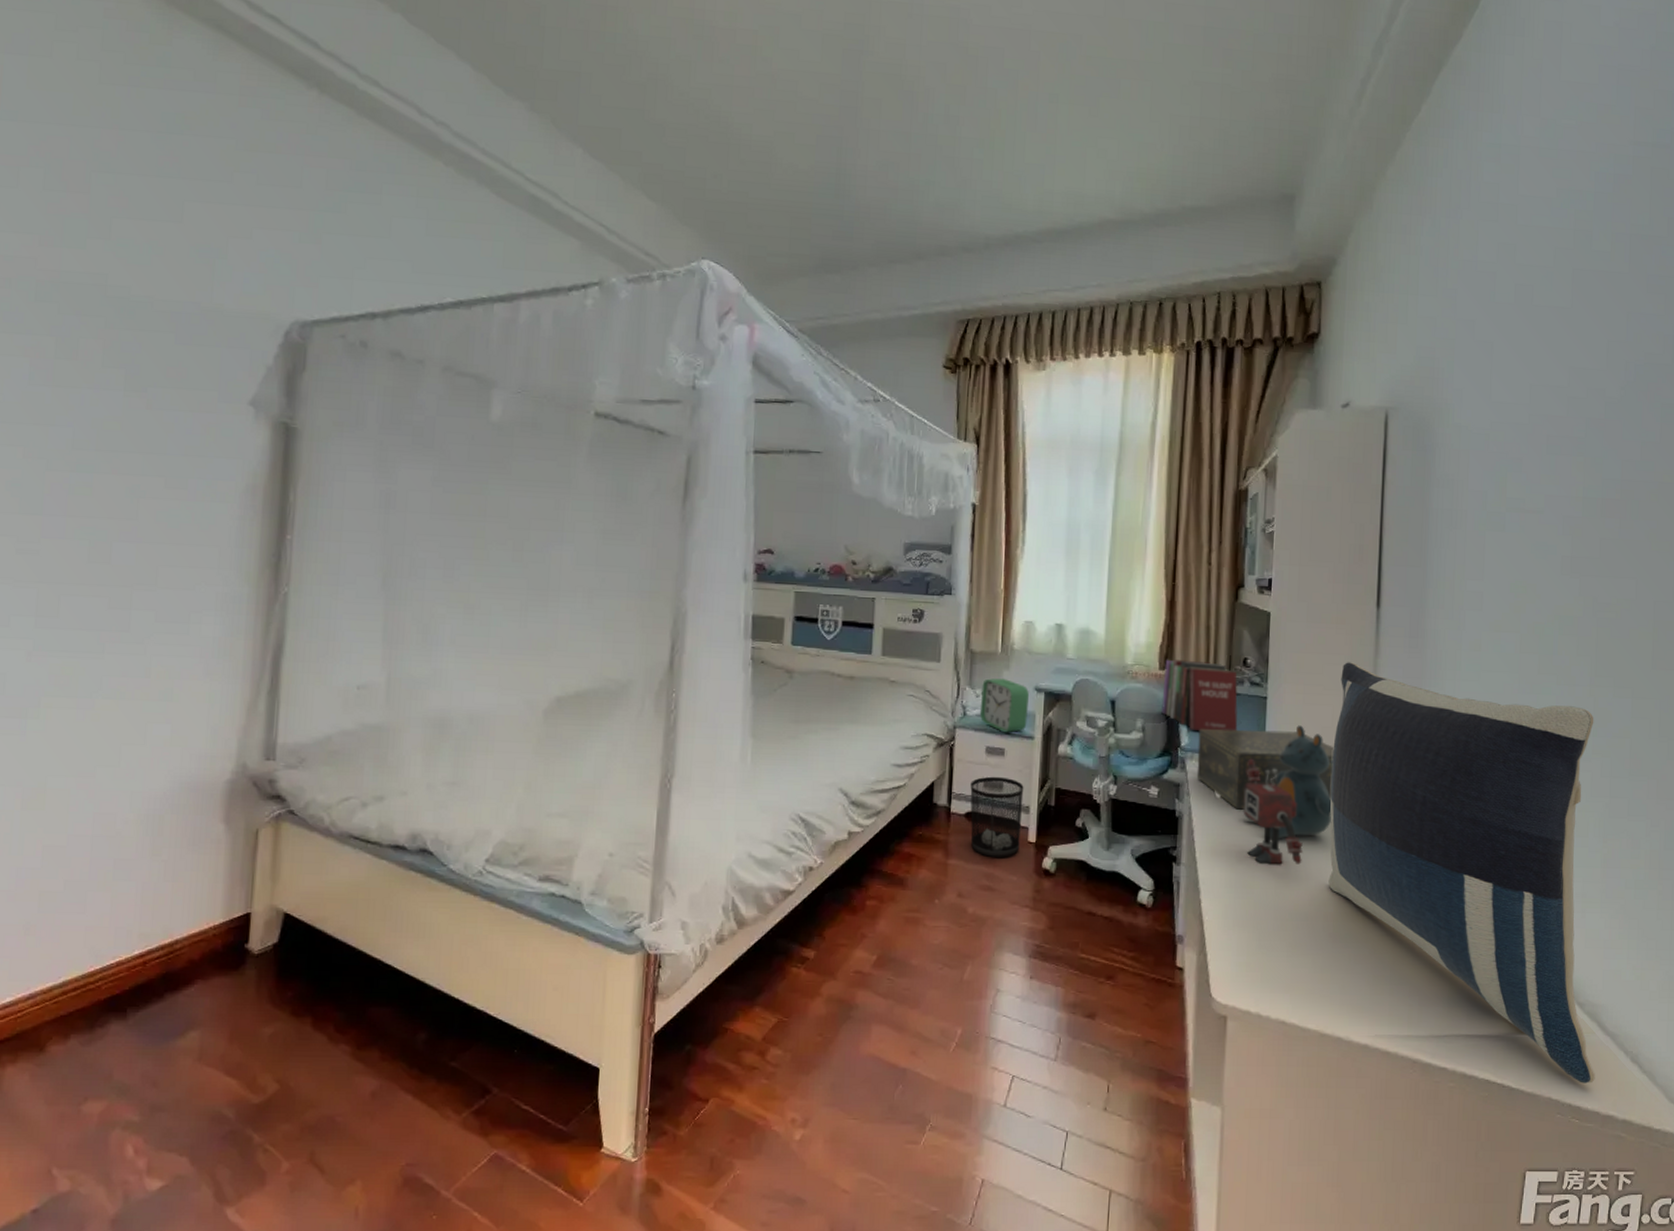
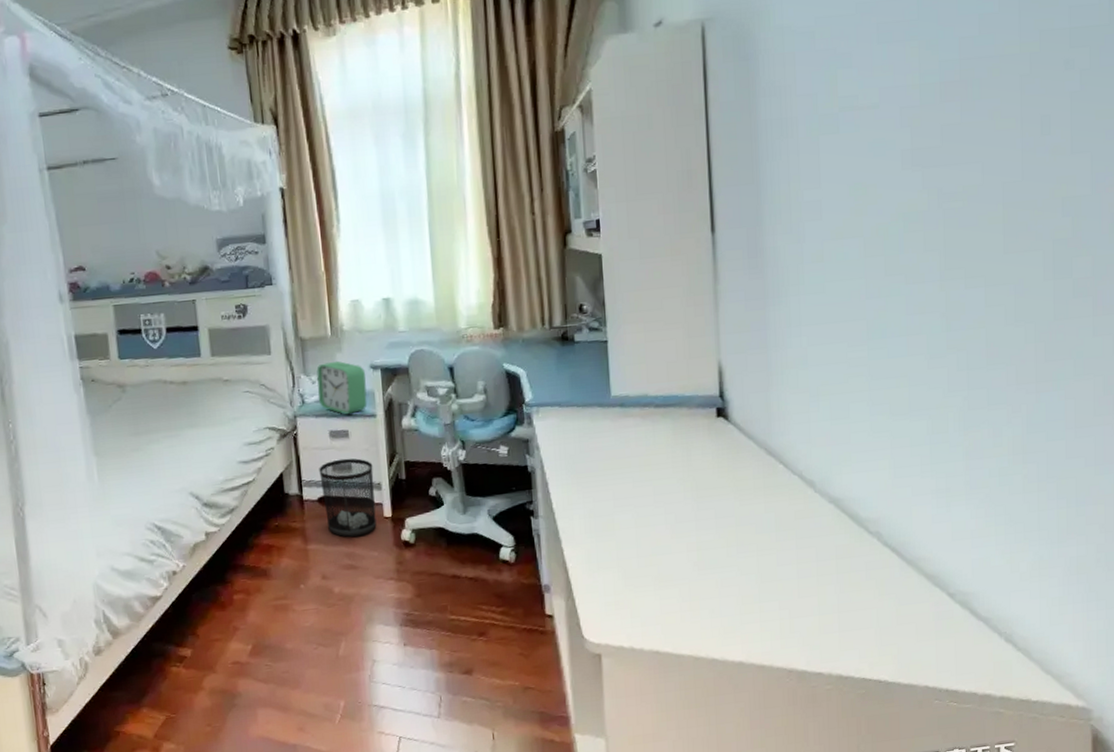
books: present [1160,659,1238,731] -> none [499,314,581,385]
decorative box: present [1196,729,1334,811] -> none [541,371,683,457]
stuffed animal: present [1243,725,1332,838] -> none [595,364,685,479]
toy robot: present [1244,758,1304,867] -> none [594,404,661,507]
pillow: present [1328,662,1595,1084] -> none [680,292,971,669]

